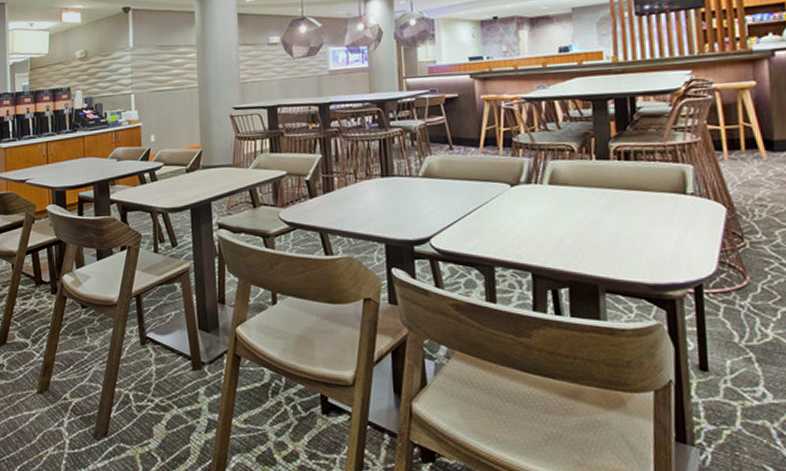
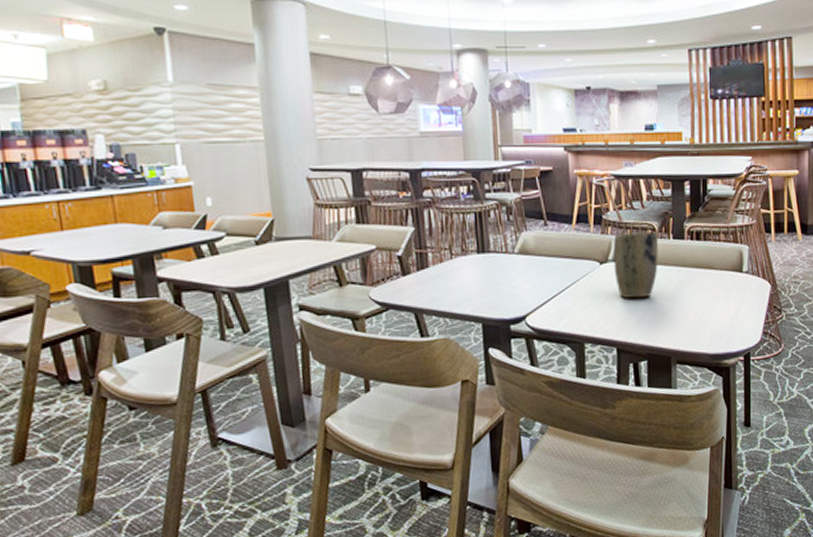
plant pot: none [525,152,579,221] -> present [613,231,658,298]

